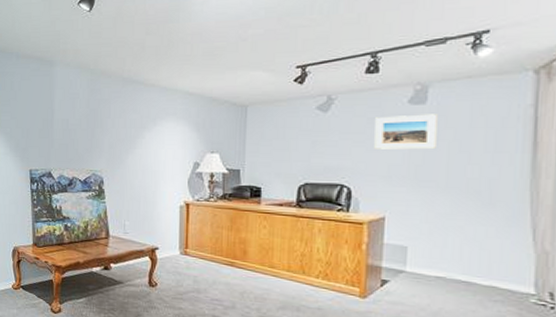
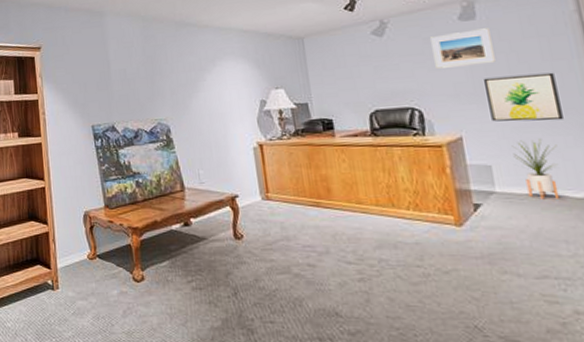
wall art: none [418,163,493,212] -> present [484,72,563,122]
house plant: none [431,226,477,284] -> present [513,139,560,200]

